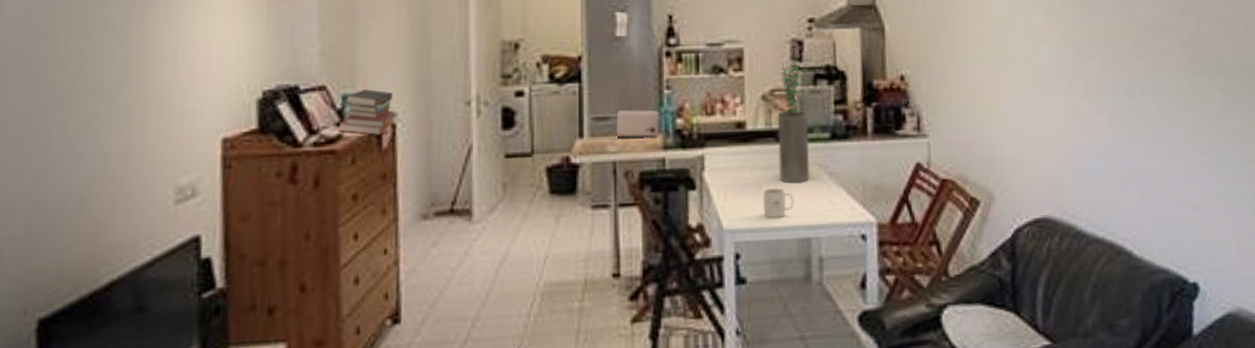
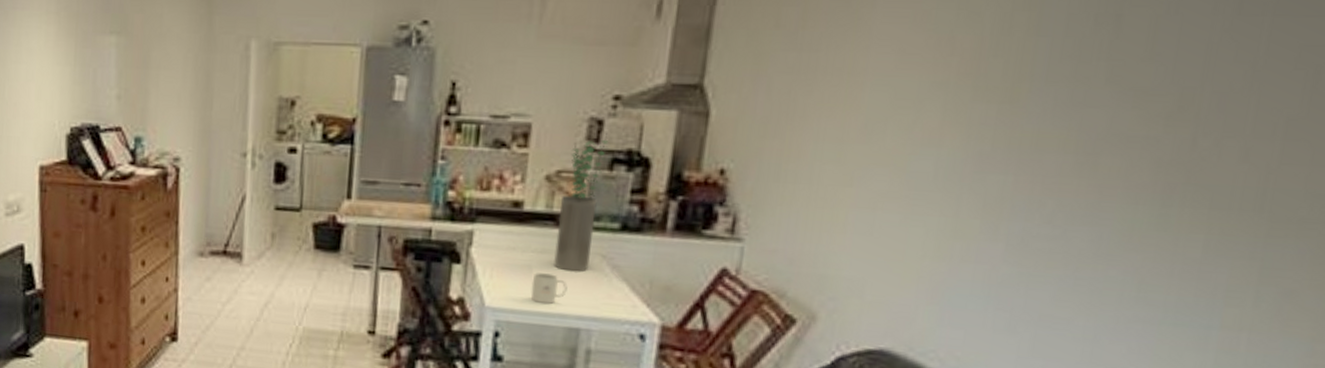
books: present [338,89,394,135] -> none [131,133,178,176]
toaster: present [616,110,661,140] -> none [384,176,433,209]

